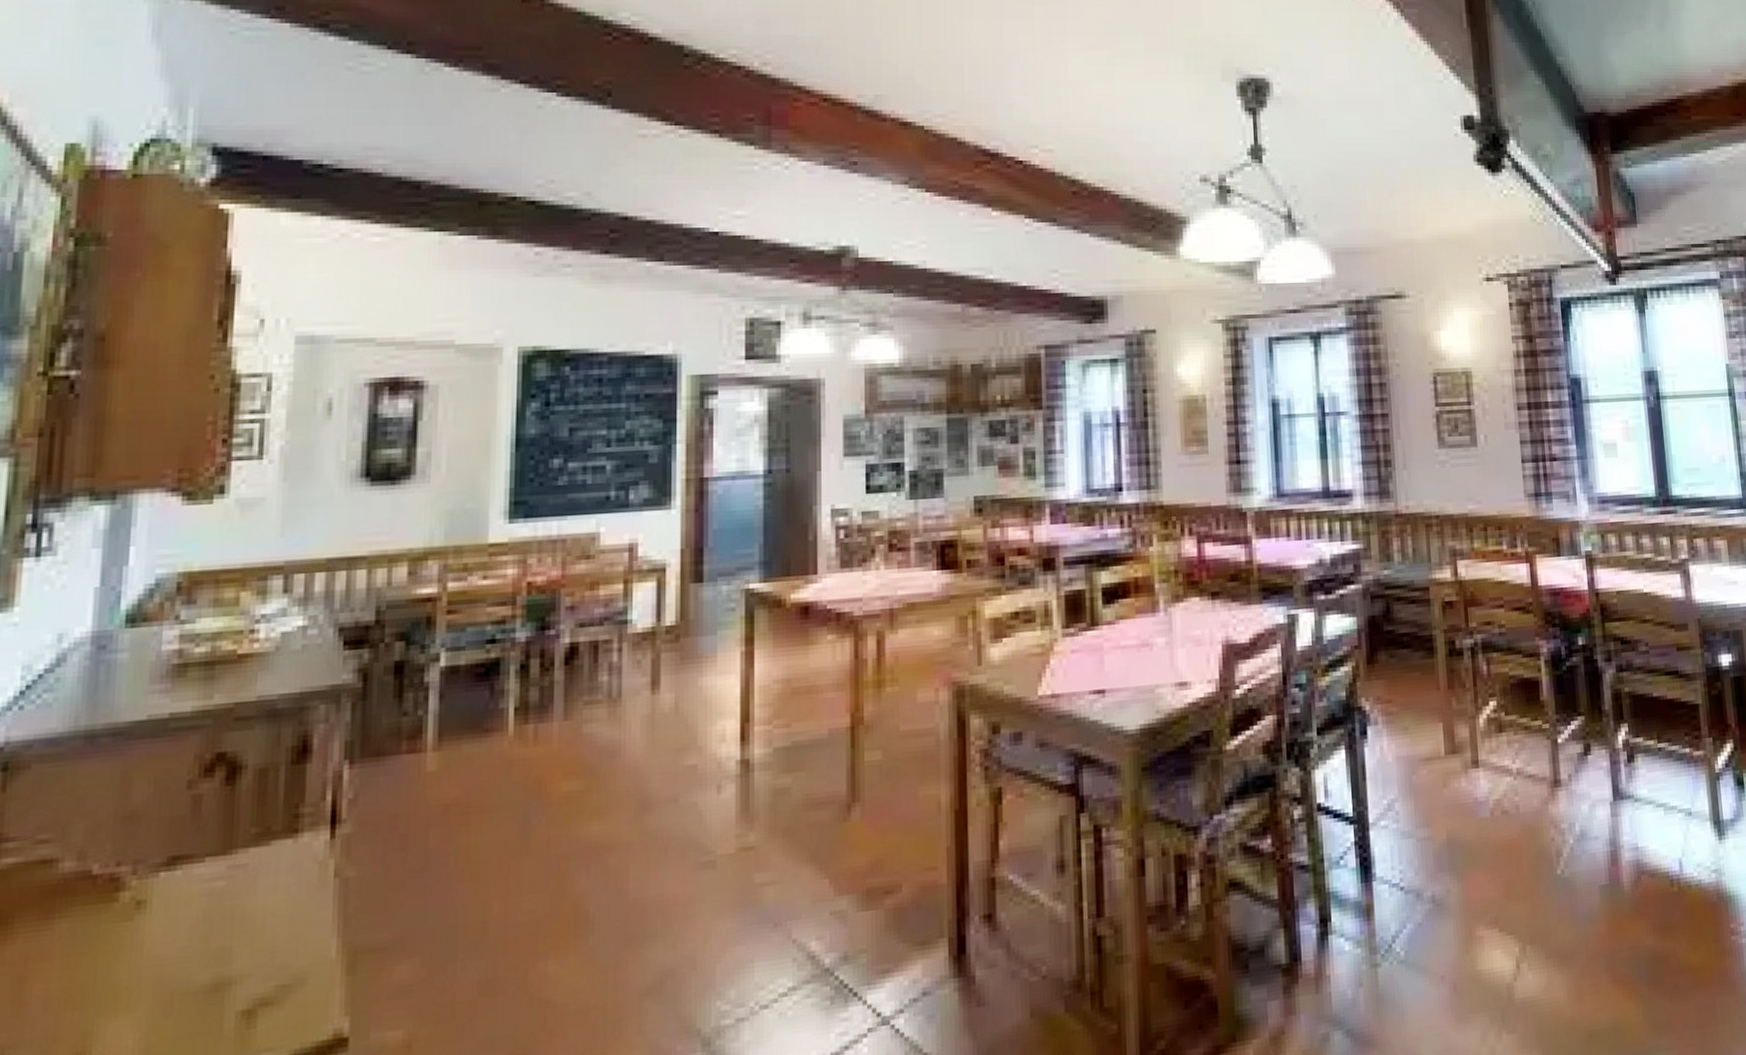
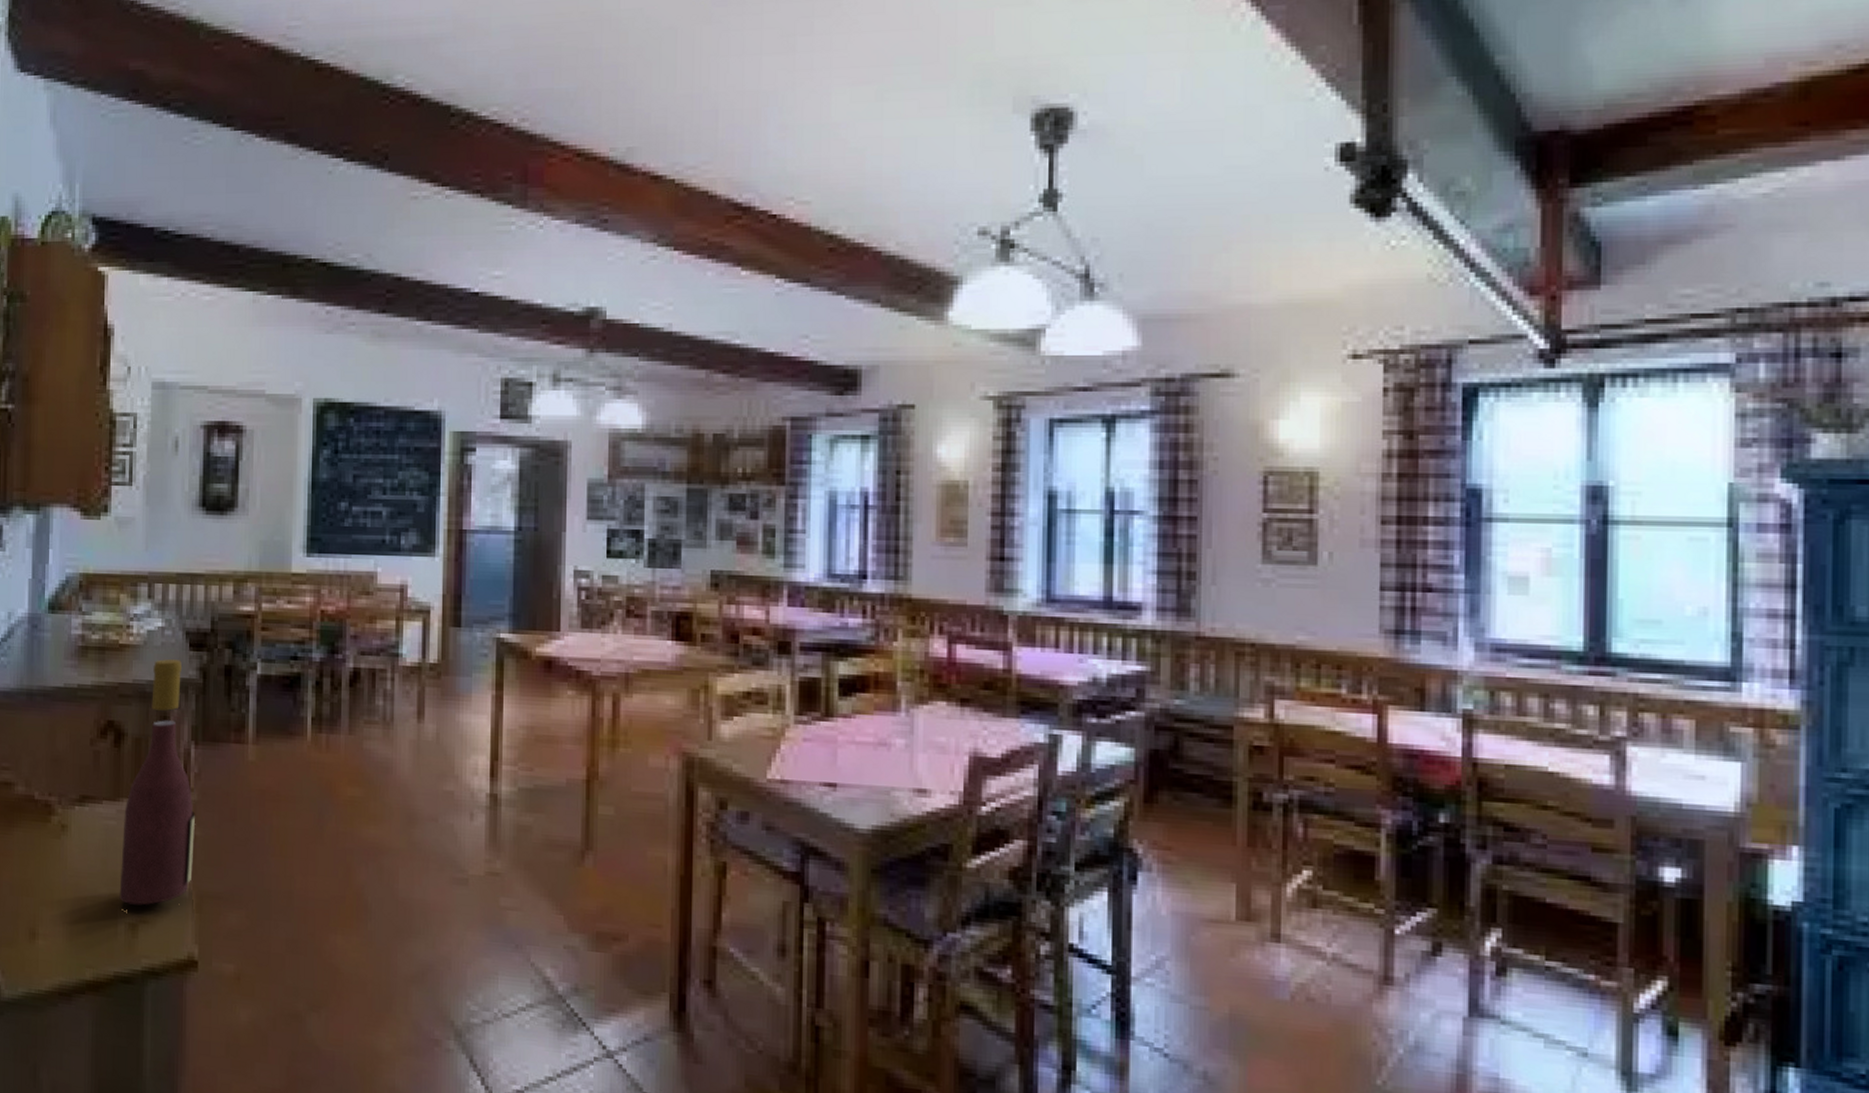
wine bottle: none [227,663,348,986] -> present [119,659,195,906]

